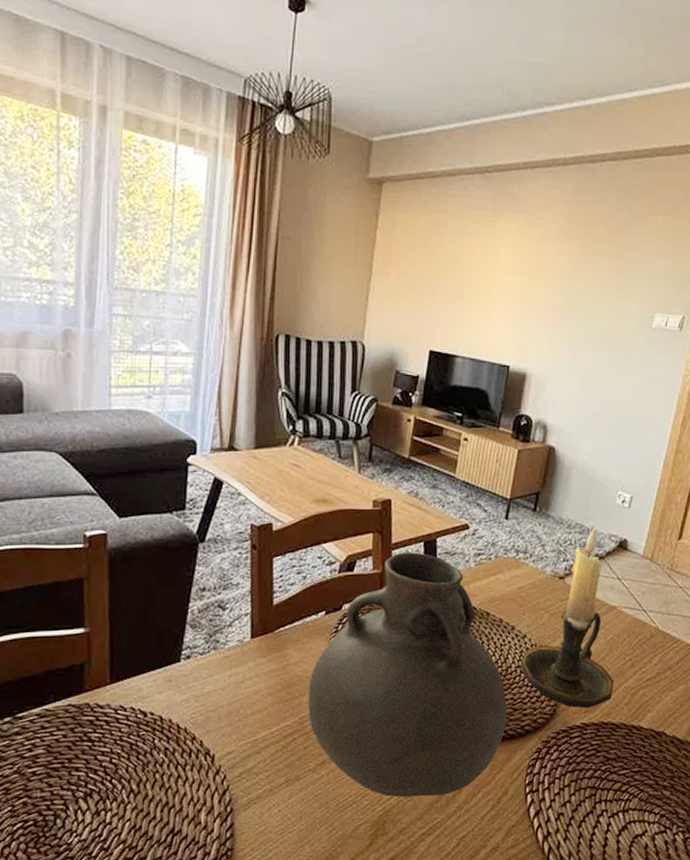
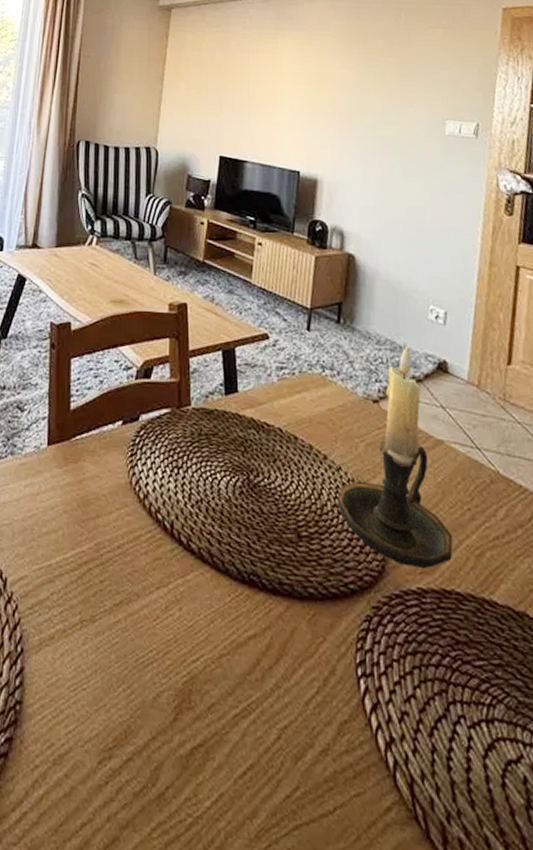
vase: present [307,552,507,798] -> none [104,360,327,666]

